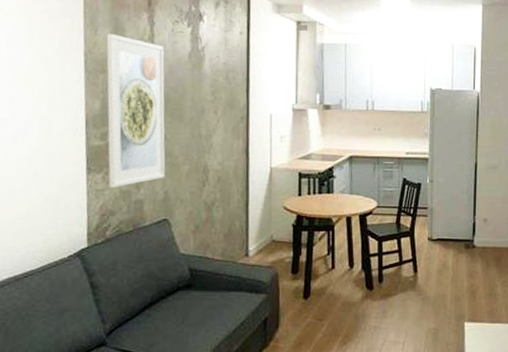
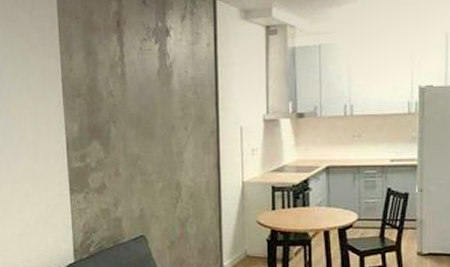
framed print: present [106,34,166,189] -> none [80,58,140,207]

